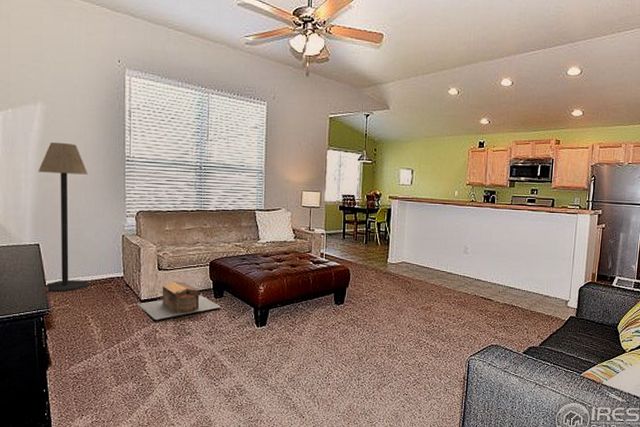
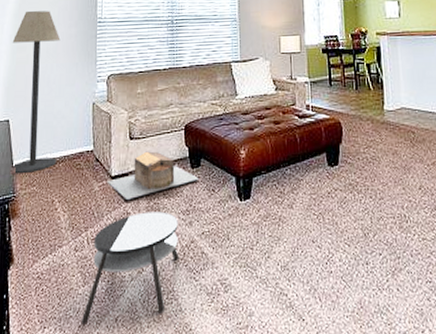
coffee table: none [115,331,202,413] -> present [81,211,179,323]

